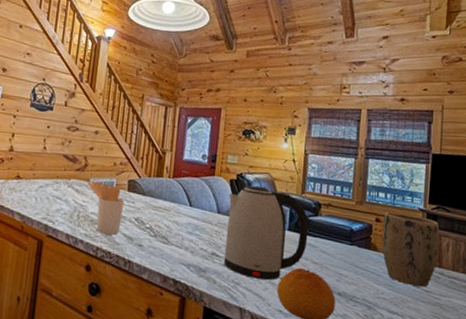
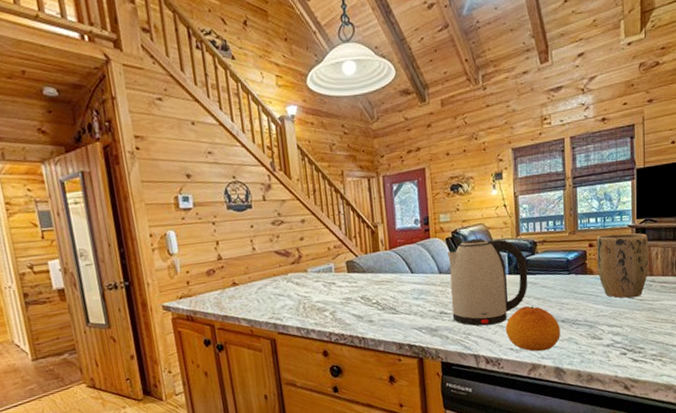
utensil holder: present [87,181,125,235] -> none [305,269,348,319]

